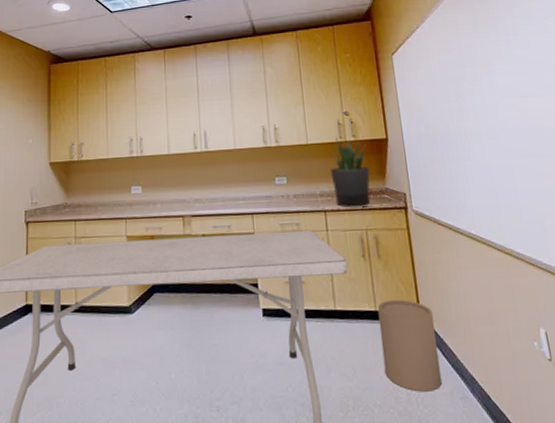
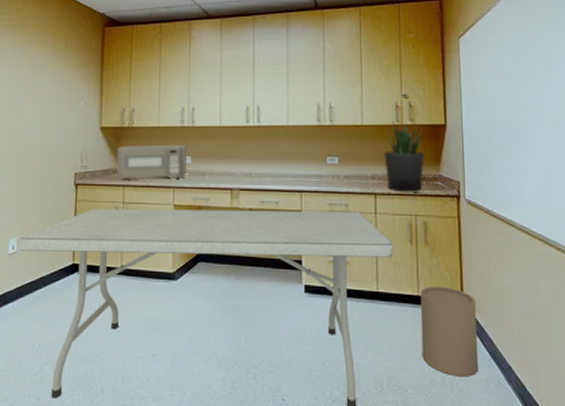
microwave: none [67,174,138,215] -> present [117,144,187,181]

